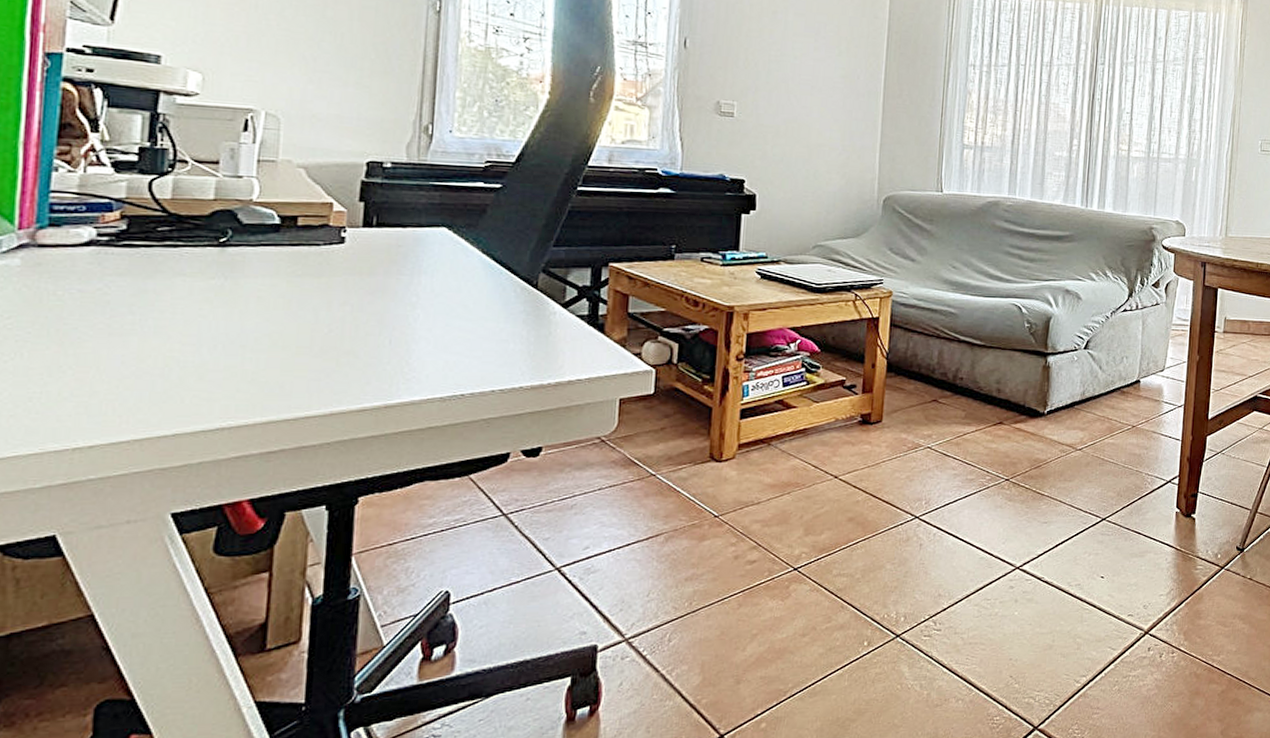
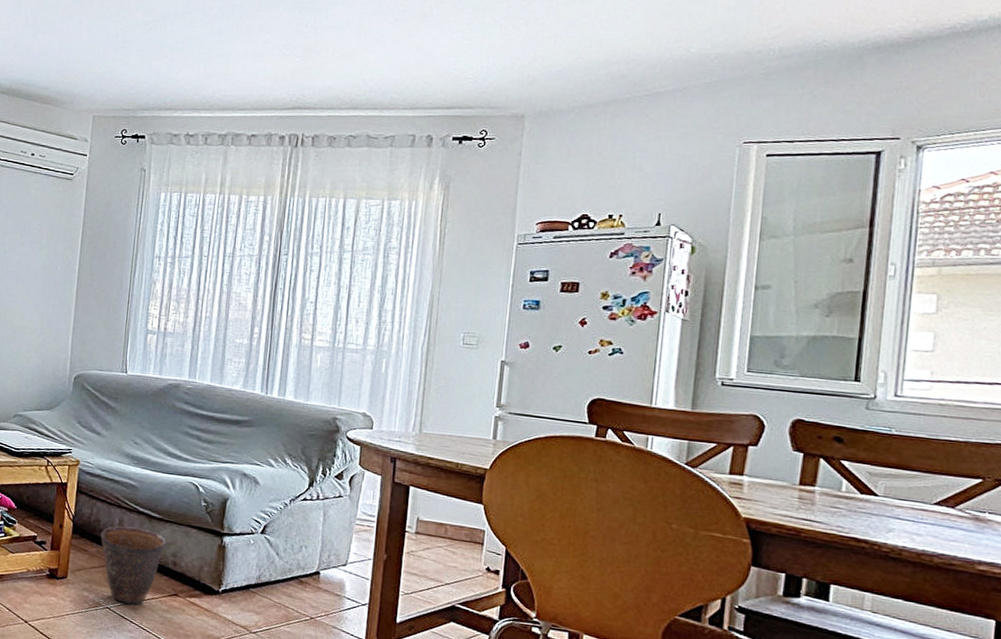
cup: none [918,357,989,440] -> present [100,526,166,605]

